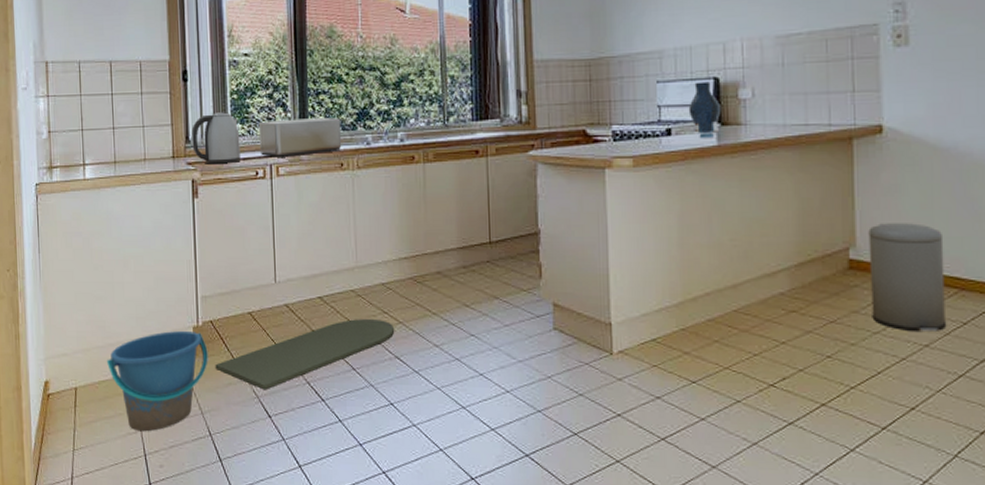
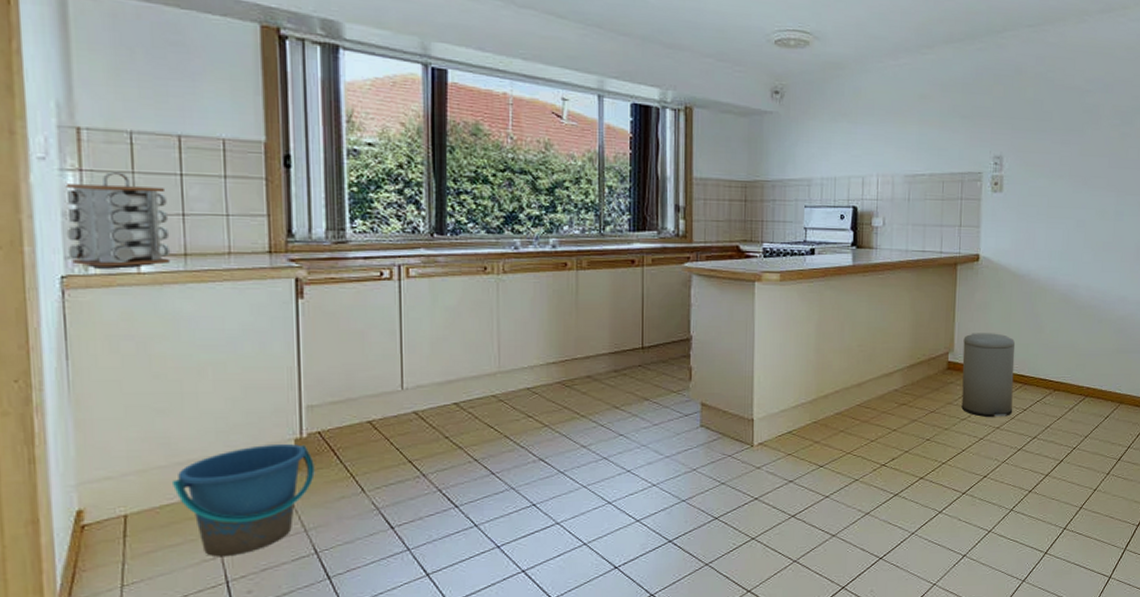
spice rack: none [38,95,105,175] -> present [64,171,171,268]
kettle: present [192,112,241,166] -> none [296,205,361,264]
door mat: present [215,319,394,390] -> none [323,424,539,501]
toaster: present [258,118,342,157] -> none [384,218,486,258]
vase: present [688,81,722,139] -> none [830,209,858,259]

